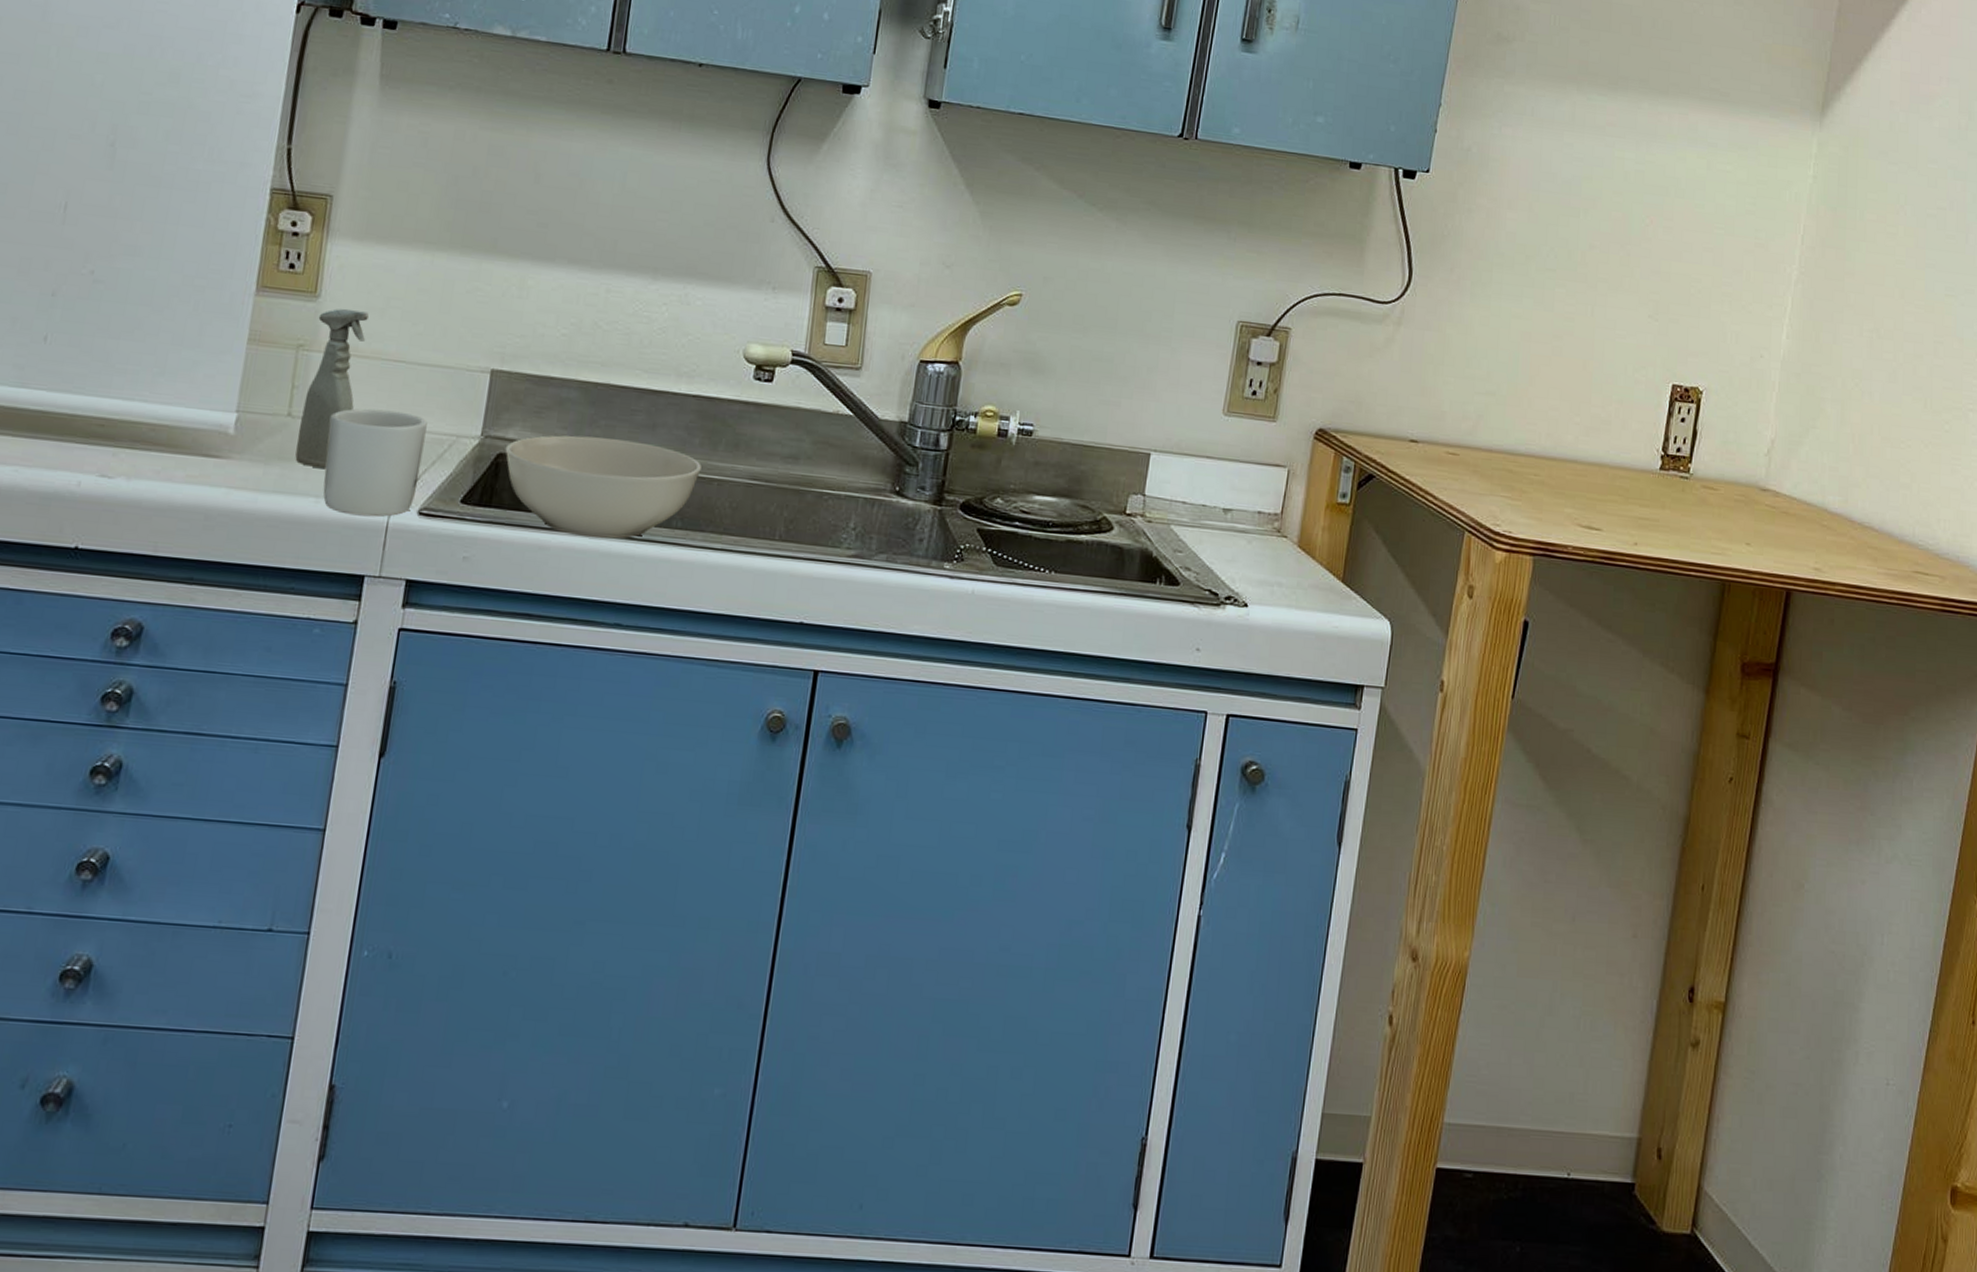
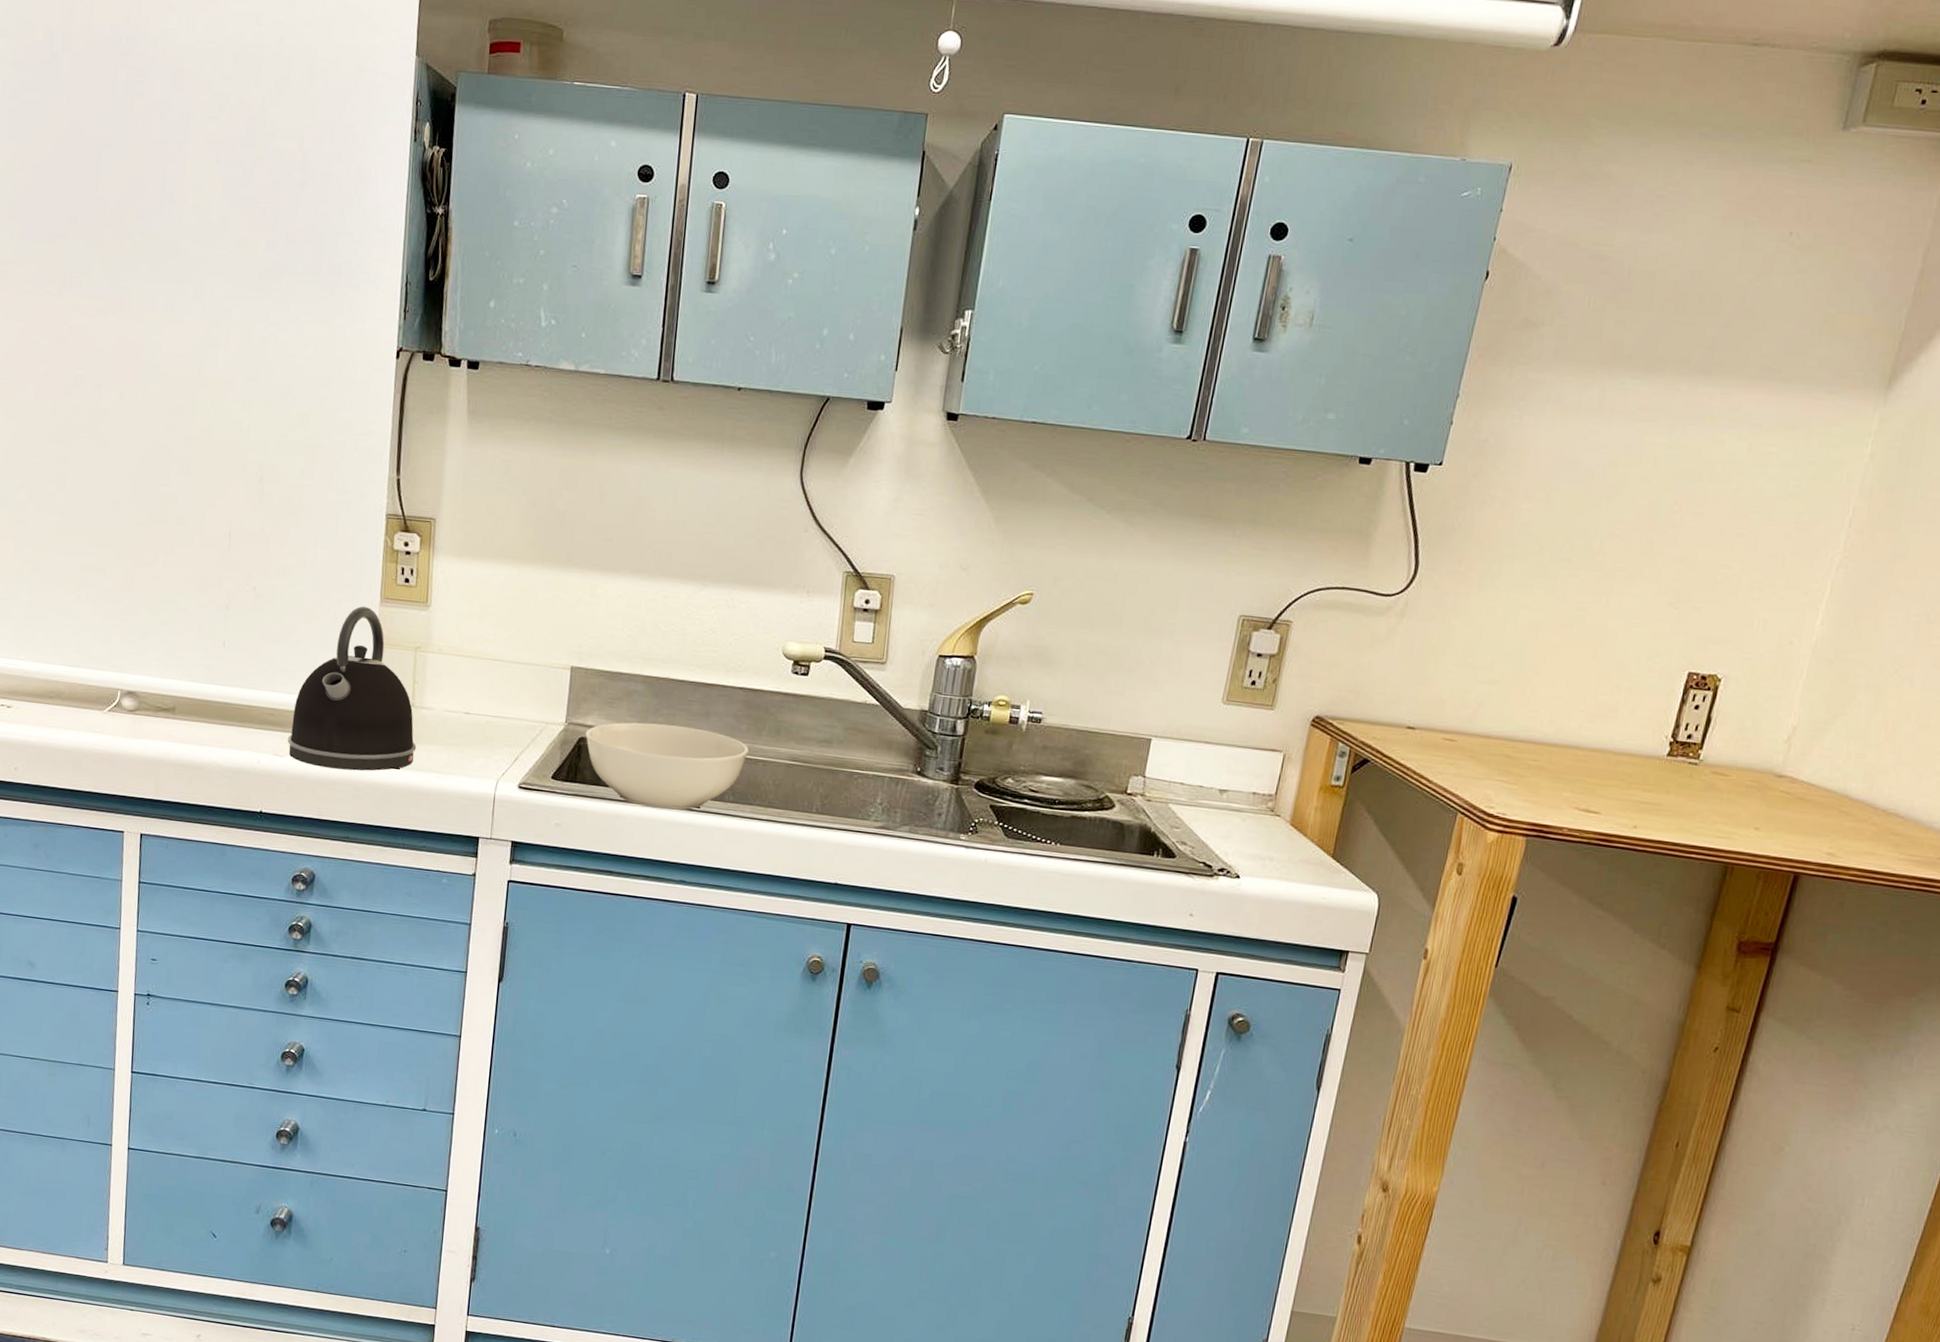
kettle: none [119,295,291,496] -> present [287,606,417,772]
spray bottle: present [295,308,369,469] -> none [420,615,470,750]
mug: present [323,408,427,518] -> none [442,700,522,790]

